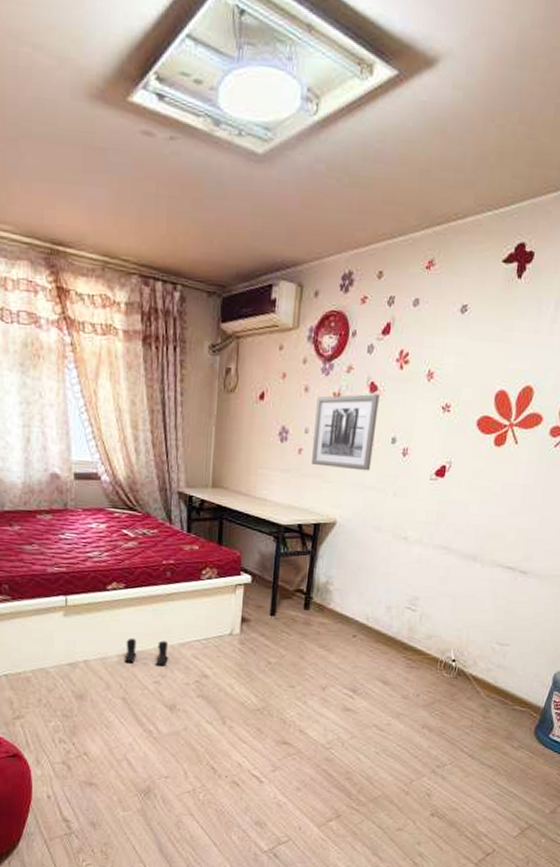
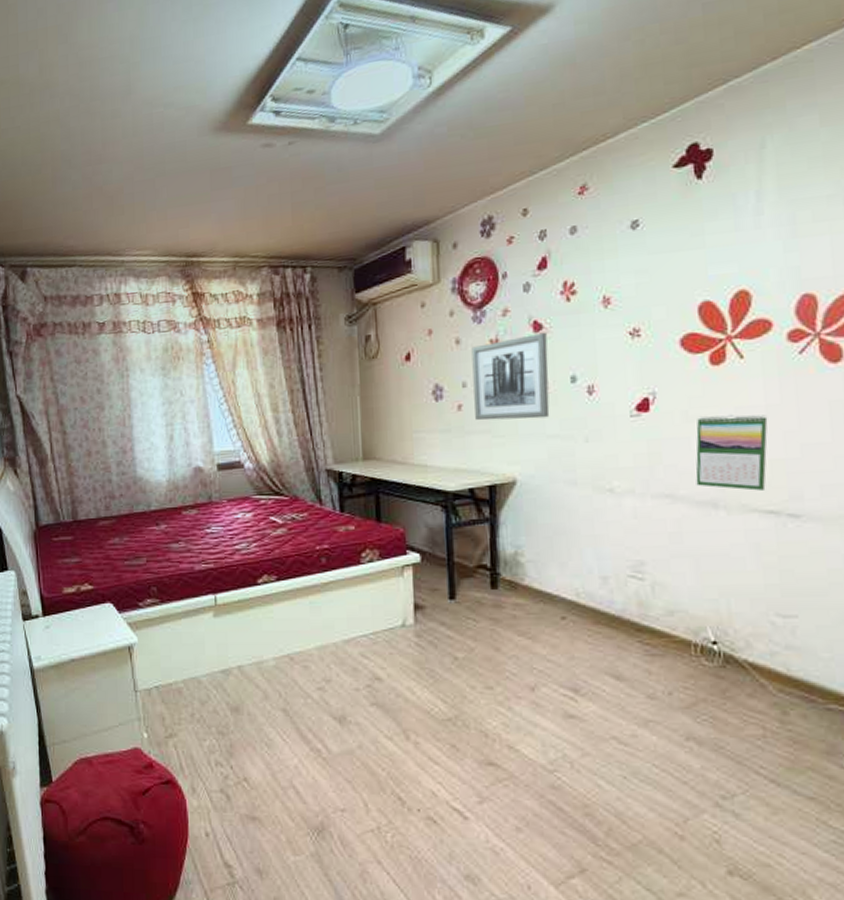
boots: present [124,638,169,666] -> none [281,637,333,669]
calendar: none [465,488,523,551] -> present [695,415,768,491]

